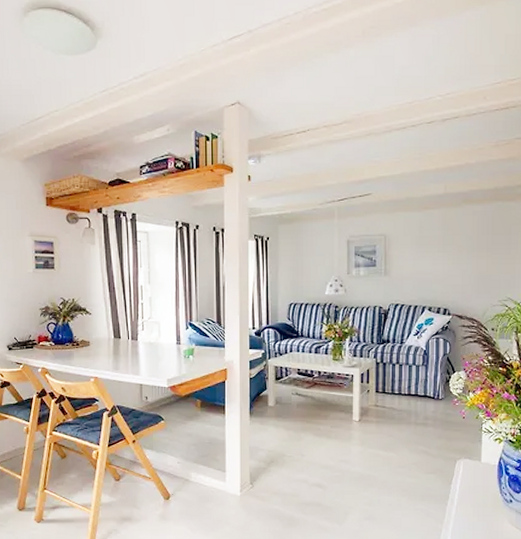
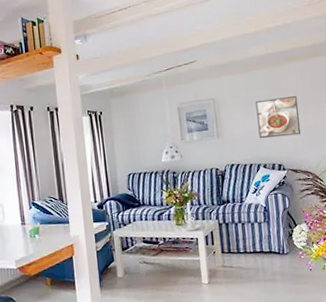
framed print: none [428,239,472,281] -> present [255,95,301,139]

